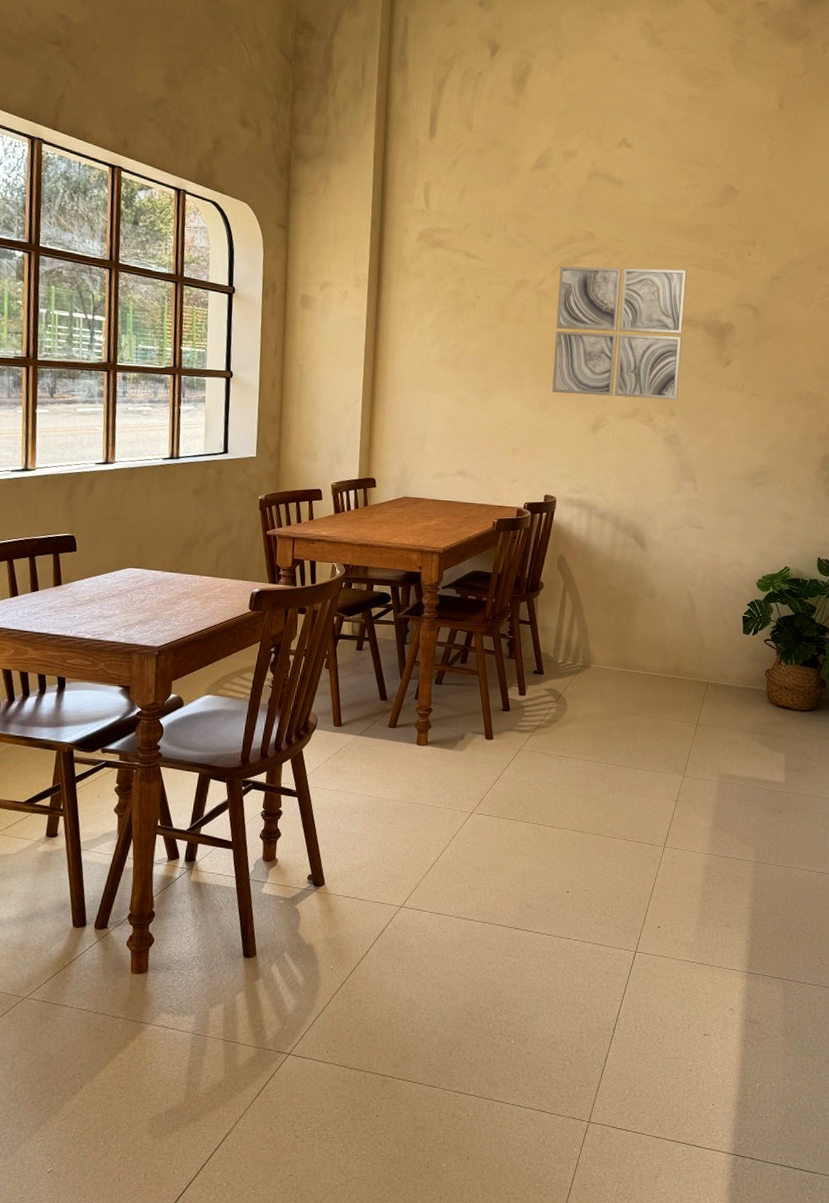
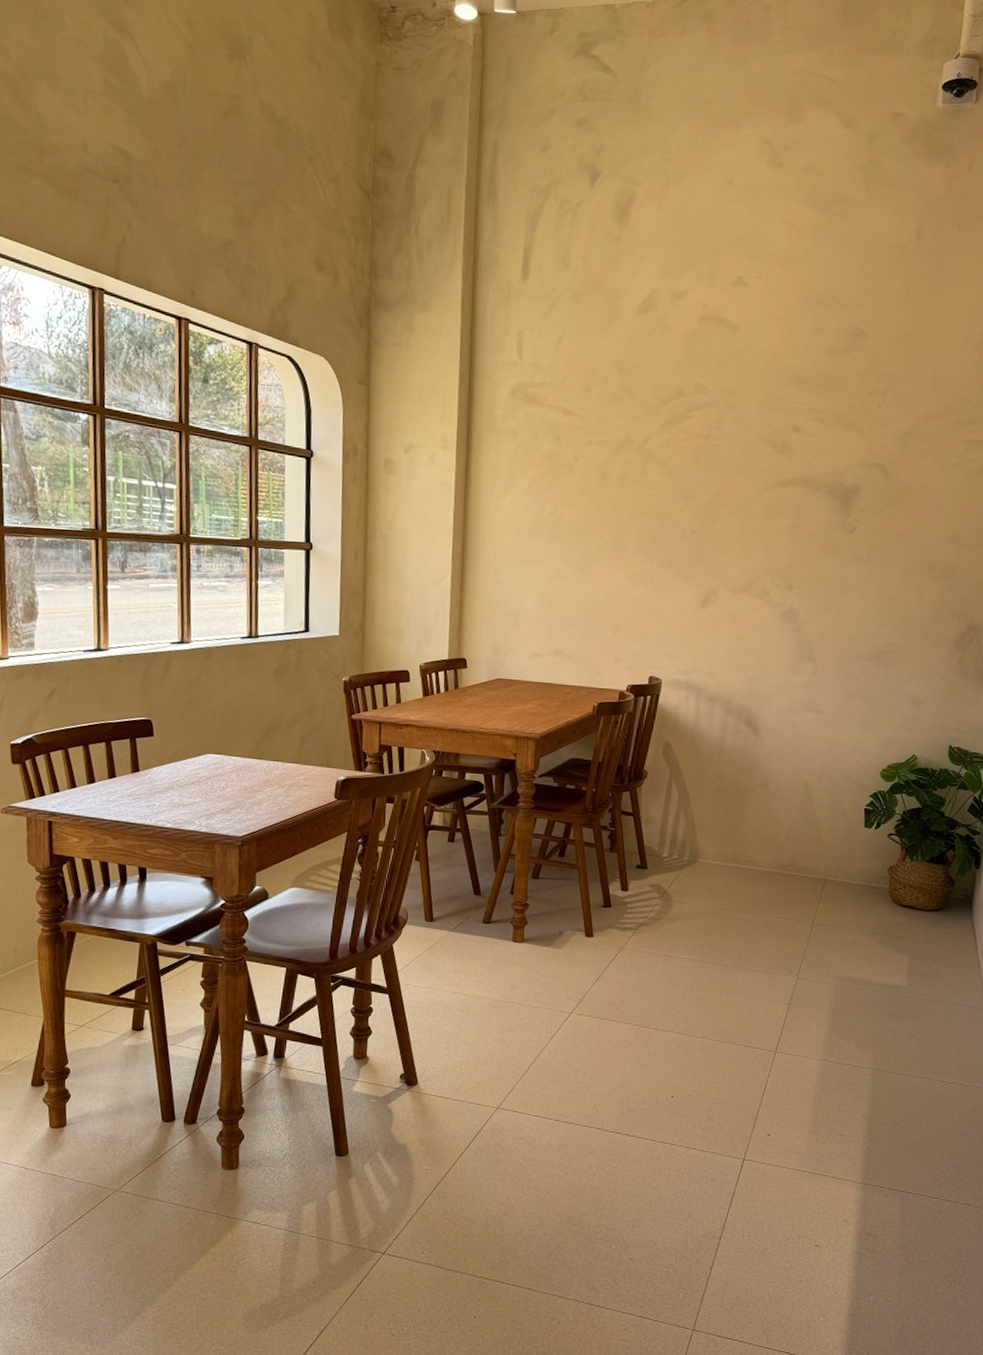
wall art: present [552,266,687,400] -> none [658,422,808,572]

